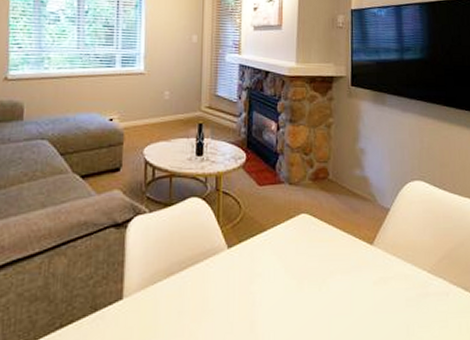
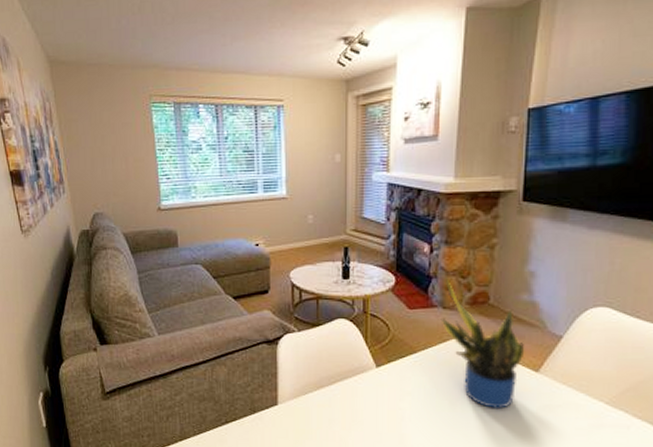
potted plant: none [287,154,361,286] -> present [440,277,525,410]

